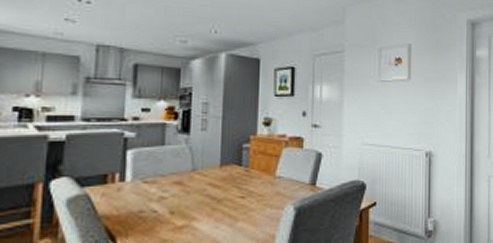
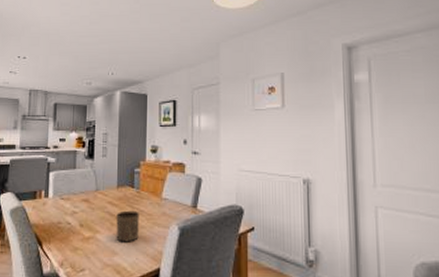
cup: none [218,192,248,229] -> present [116,210,139,242]

